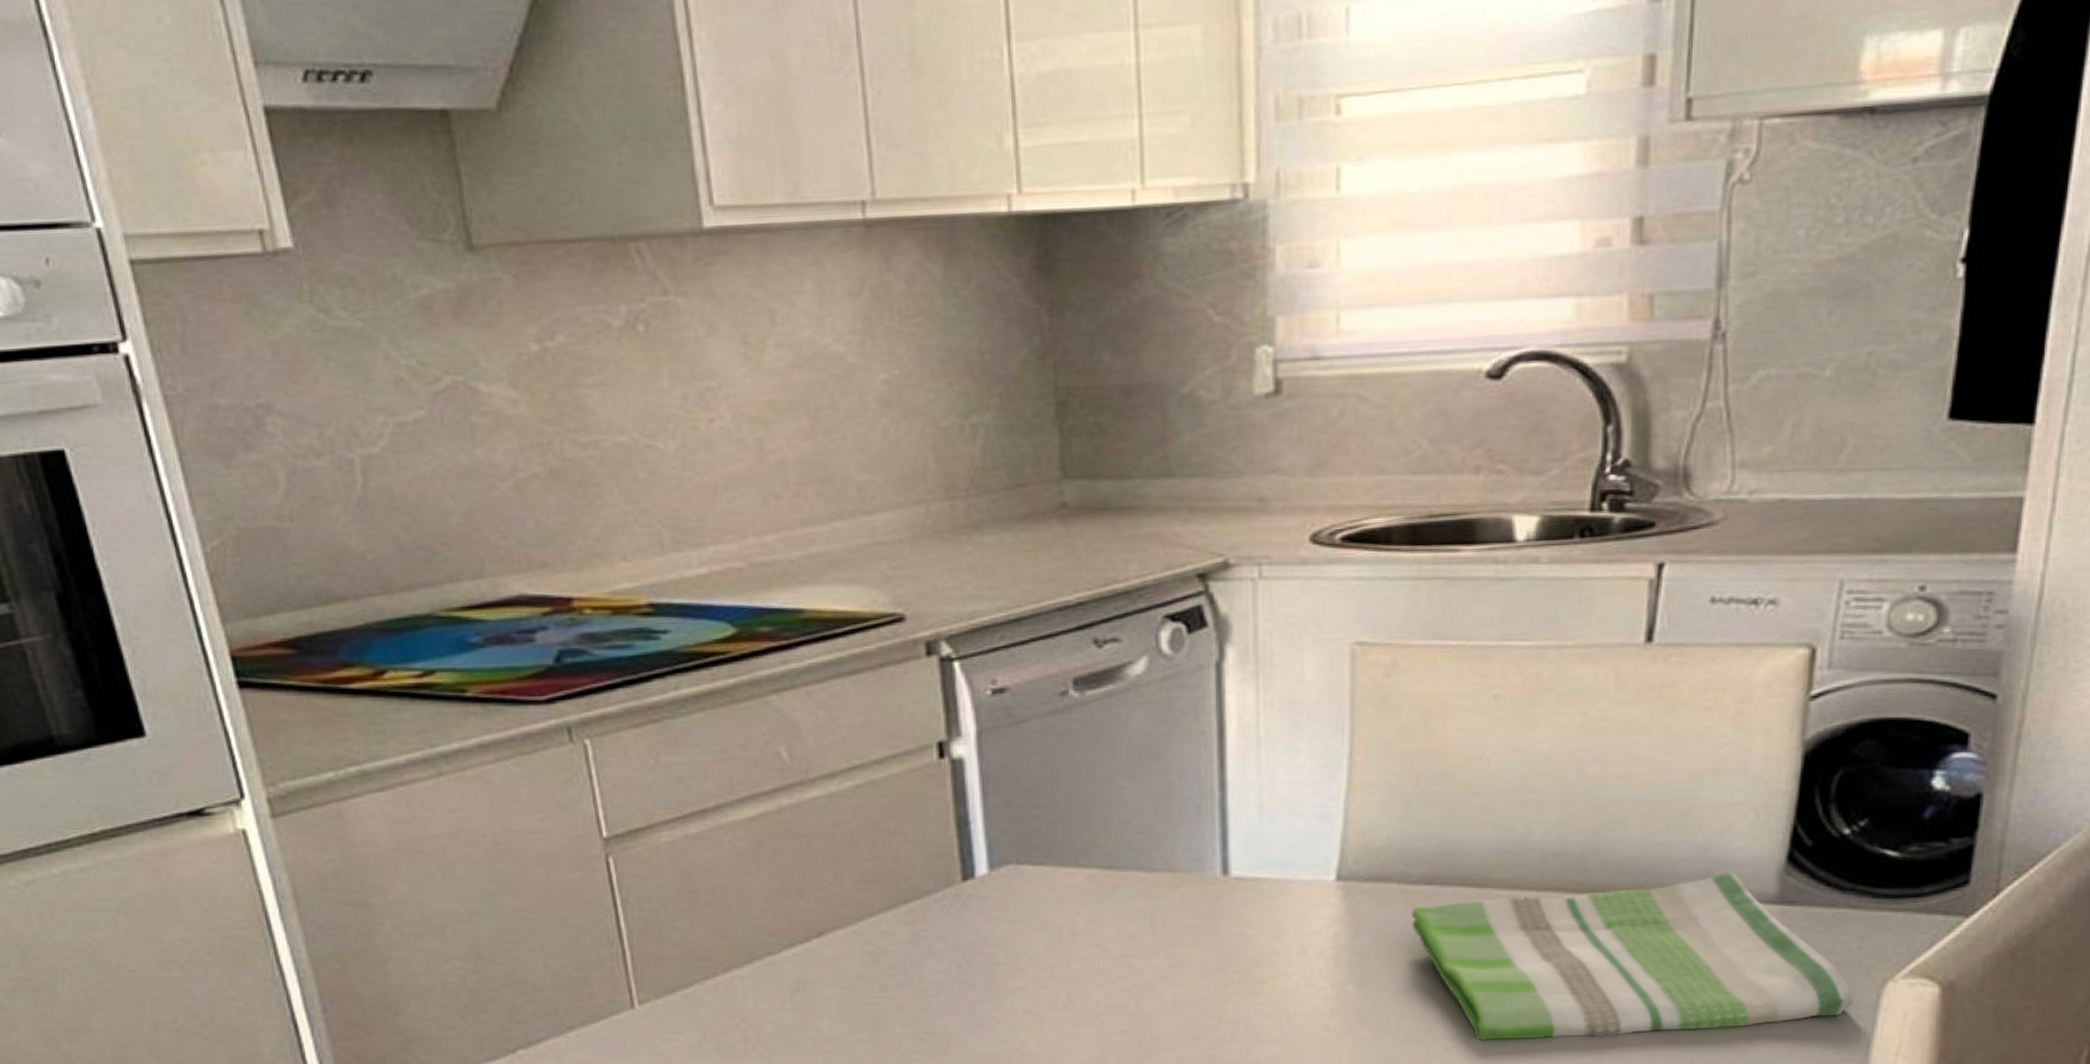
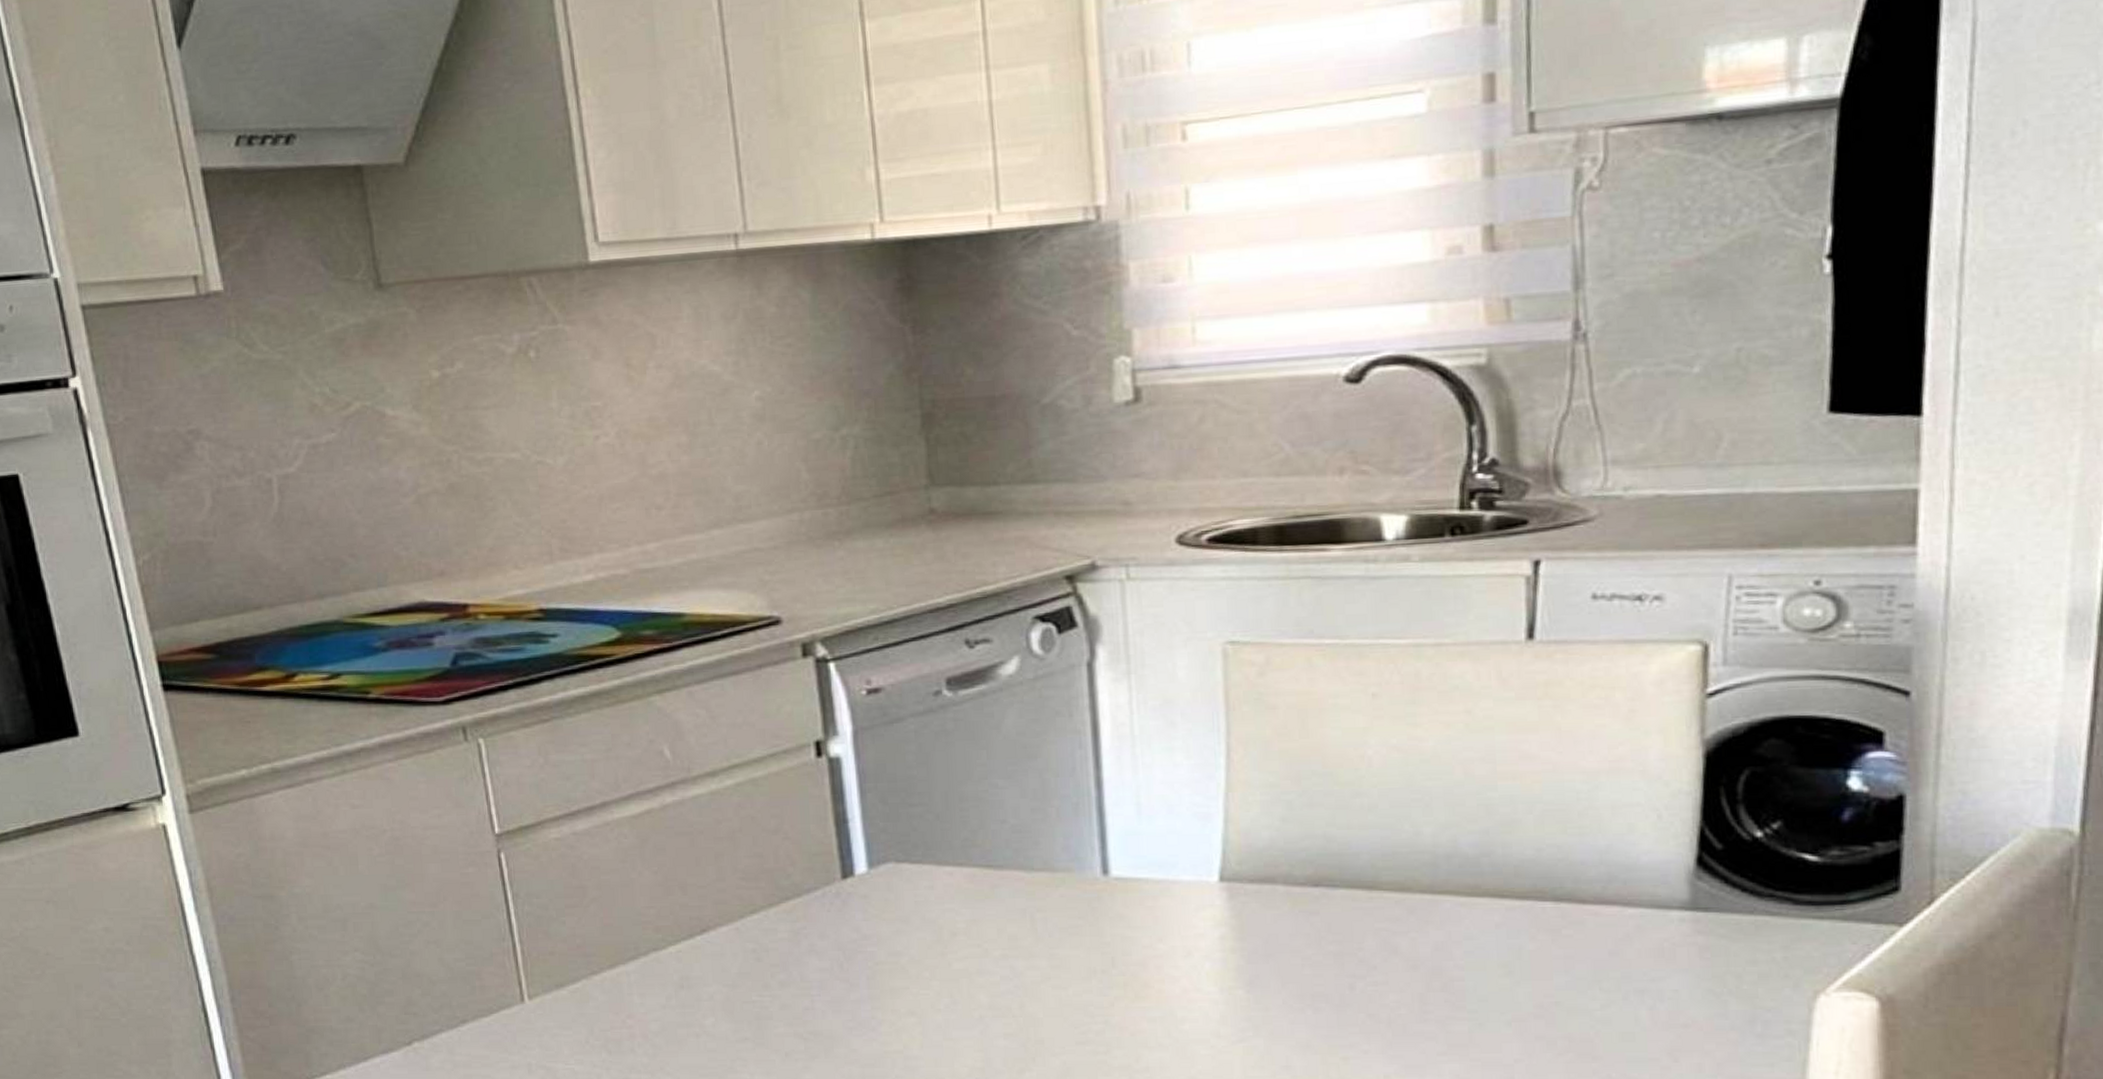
dish towel: present [1411,872,1854,1041] -> none [1298,876,1783,1051]

